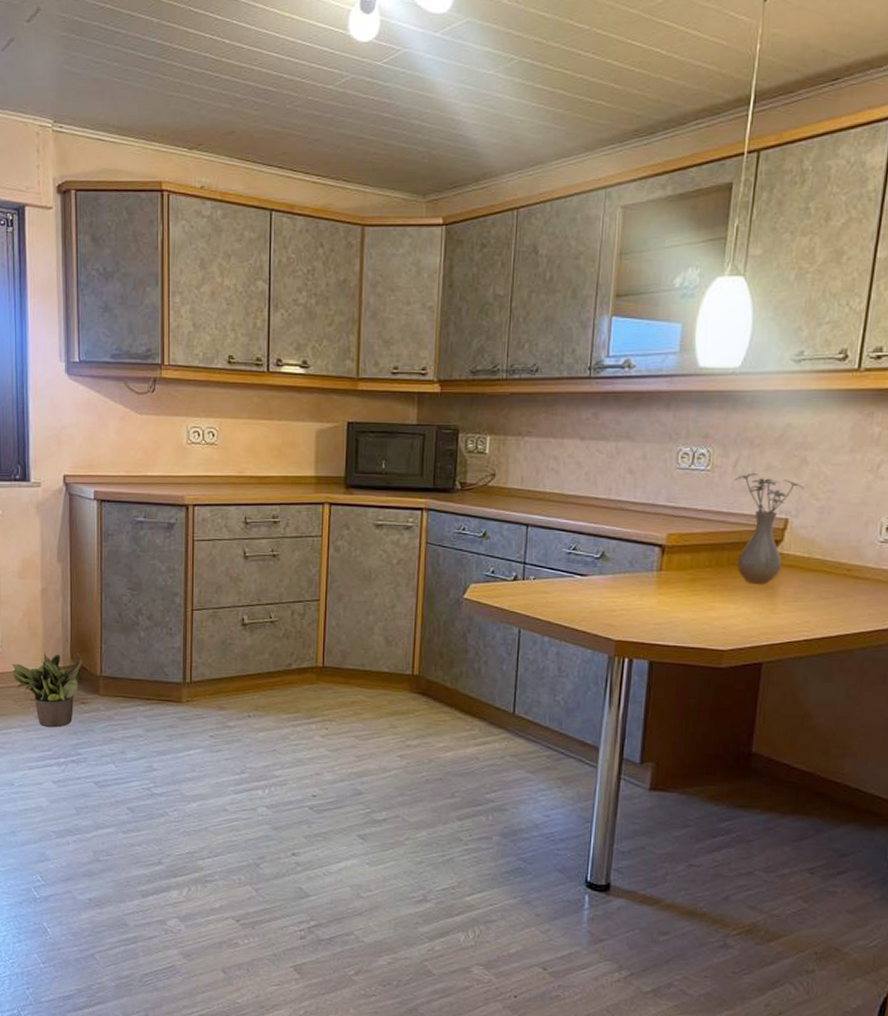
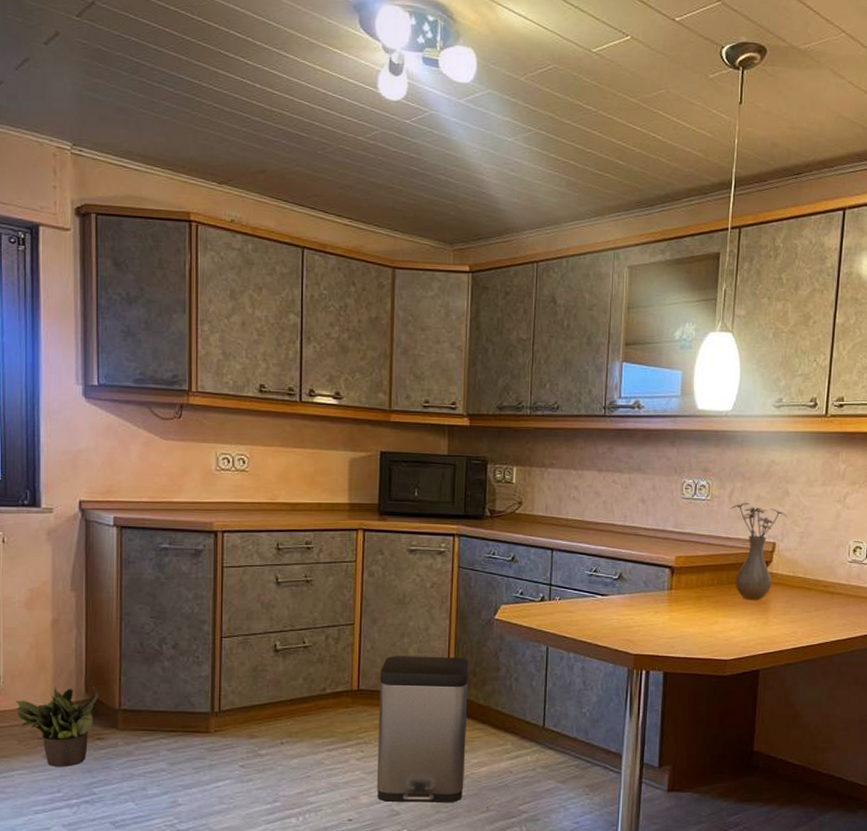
pedal bin: none [340,633,437,786] -> present [376,656,470,803]

